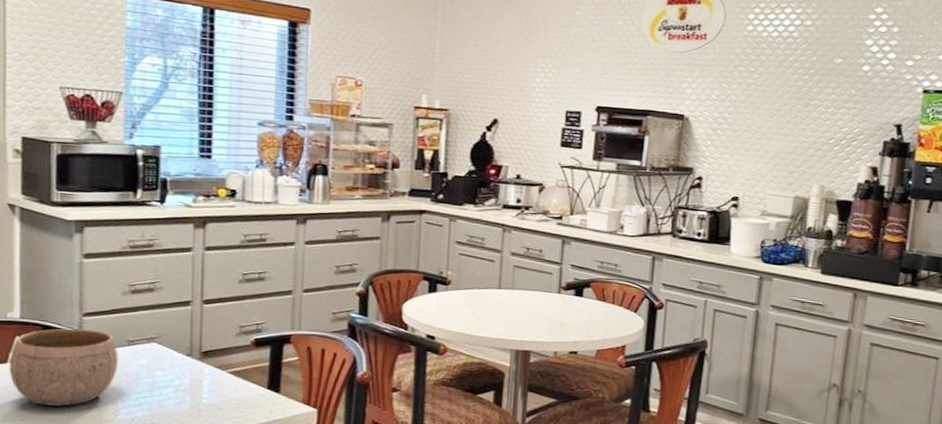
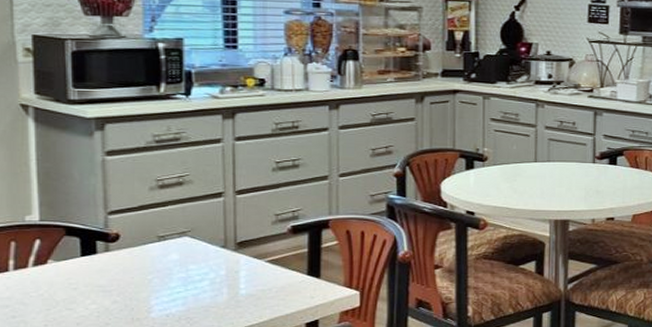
bowl: present [9,328,118,407] -> none [30,228,148,309]

